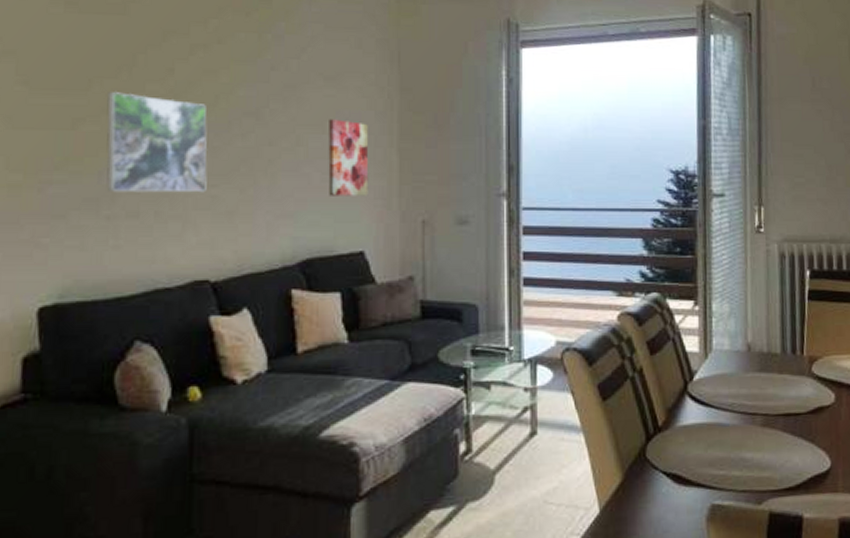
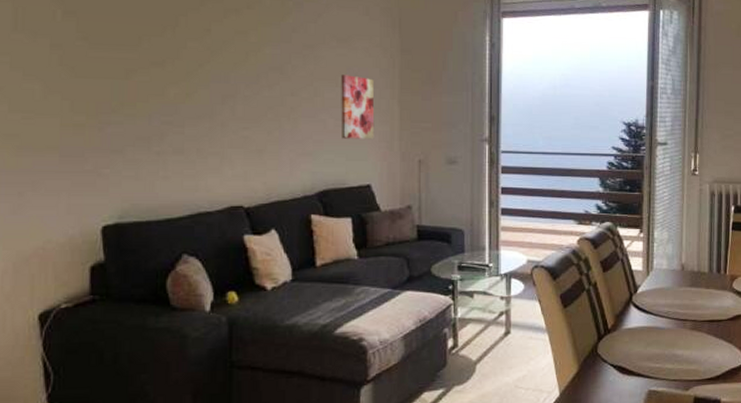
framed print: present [106,92,207,193] -> none [155,48,240,133]

